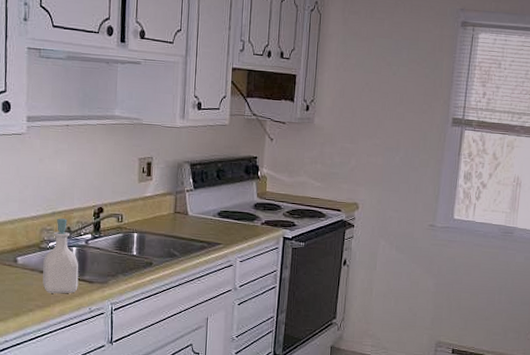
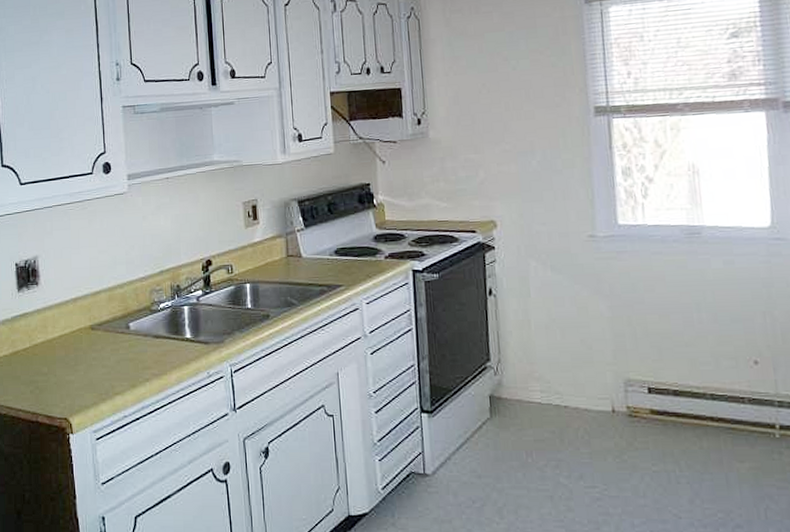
soap bottle: present [42,218,79,294] -> none [156,276,194,359]

